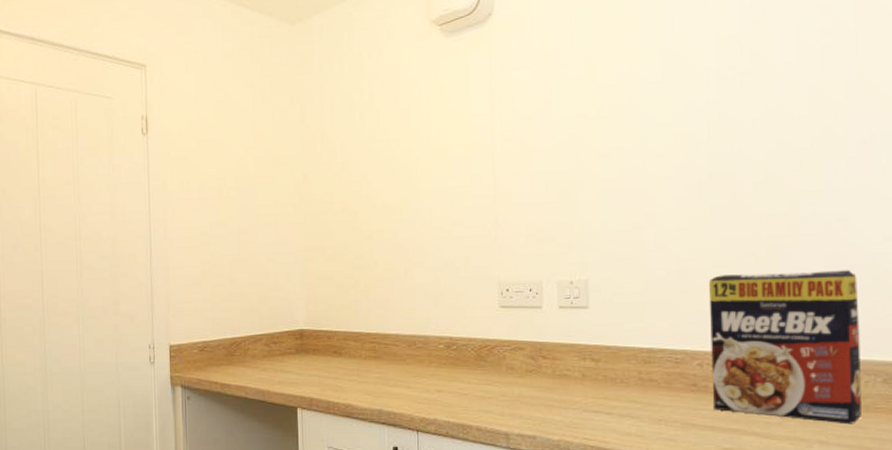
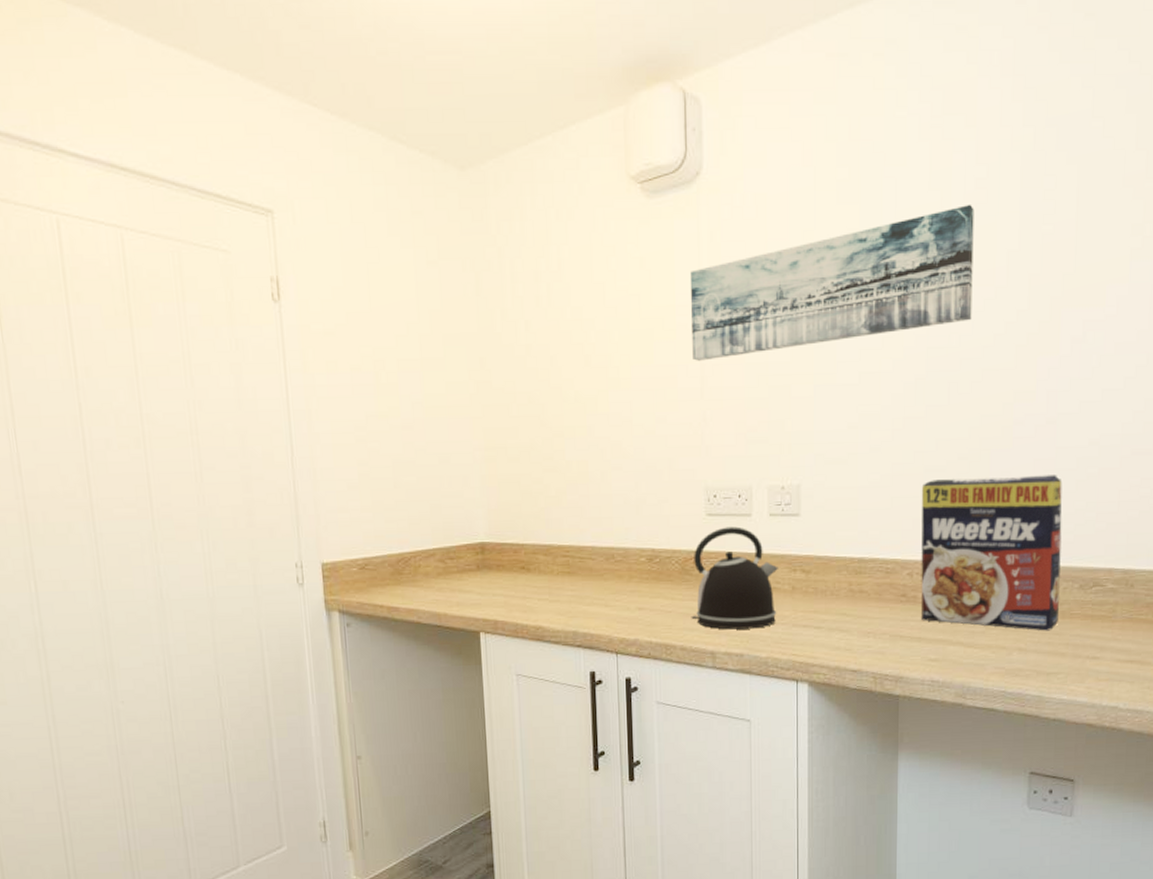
wall art: none [483,24,753,172] -> present [689,204,974,361]
kettle: none [486,318,568,413] -> present [691,526,778,630]

